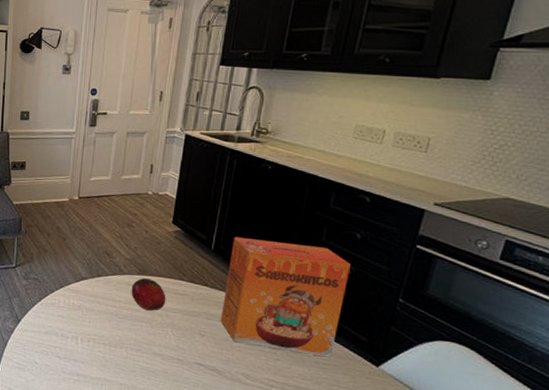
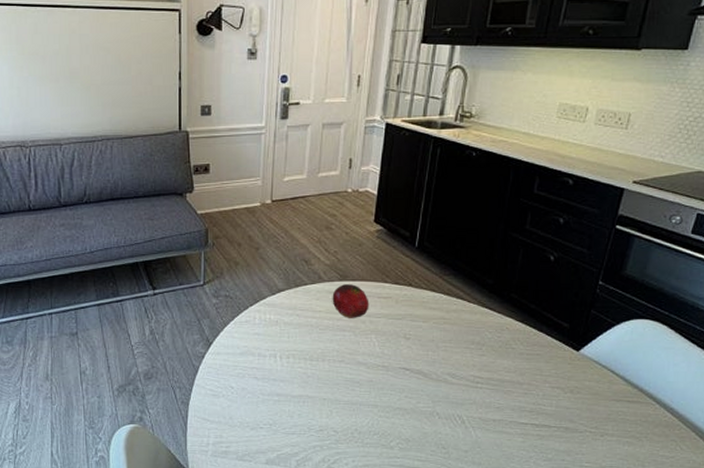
cereal box: present [221,236,350,358] -> none [426,231,553,348]

